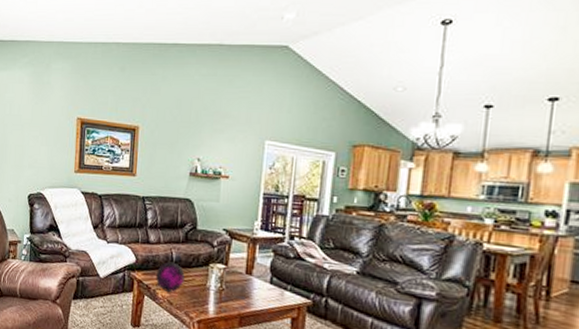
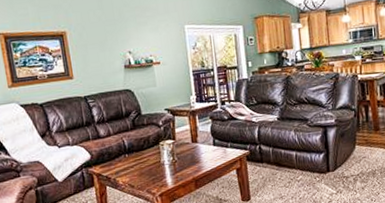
decorative orb: present [156,261,185,292] -> none [113,149,140,177]

